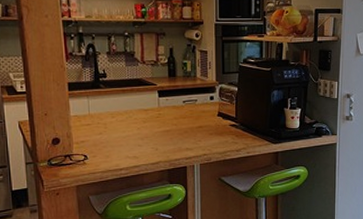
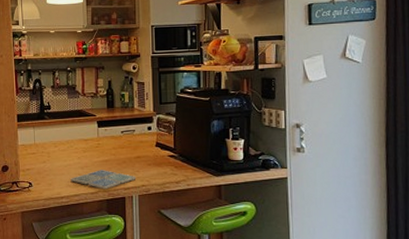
drink coaster: none [130,140,198,160] -> present [70,170,137,190]

